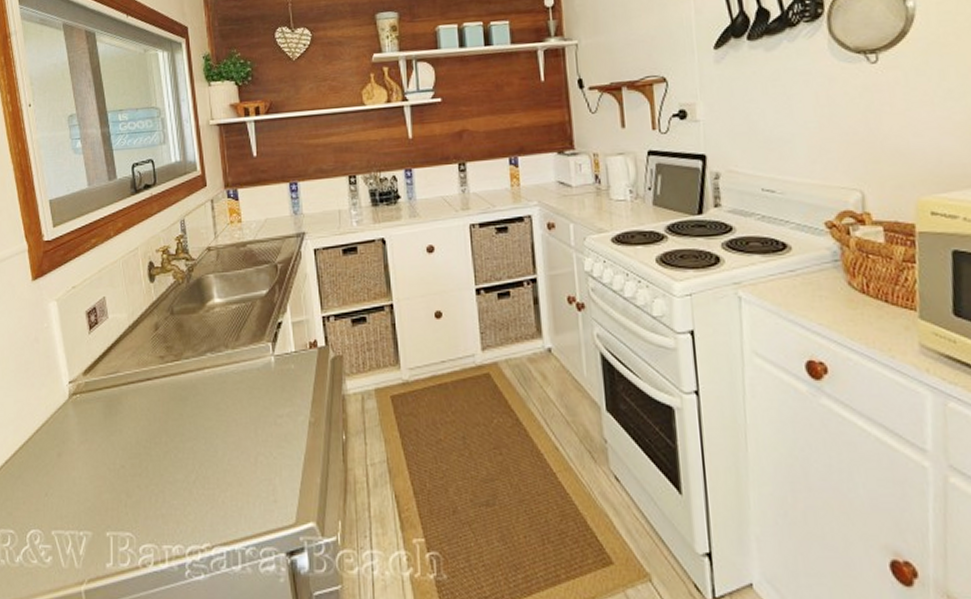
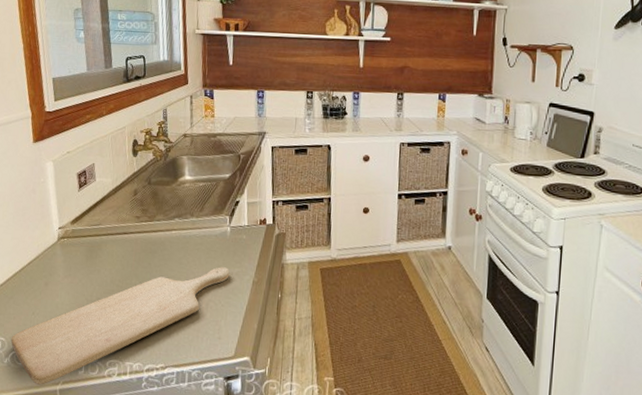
chopping board: none [21,408,280,587] -> present [10,267,230,385]

